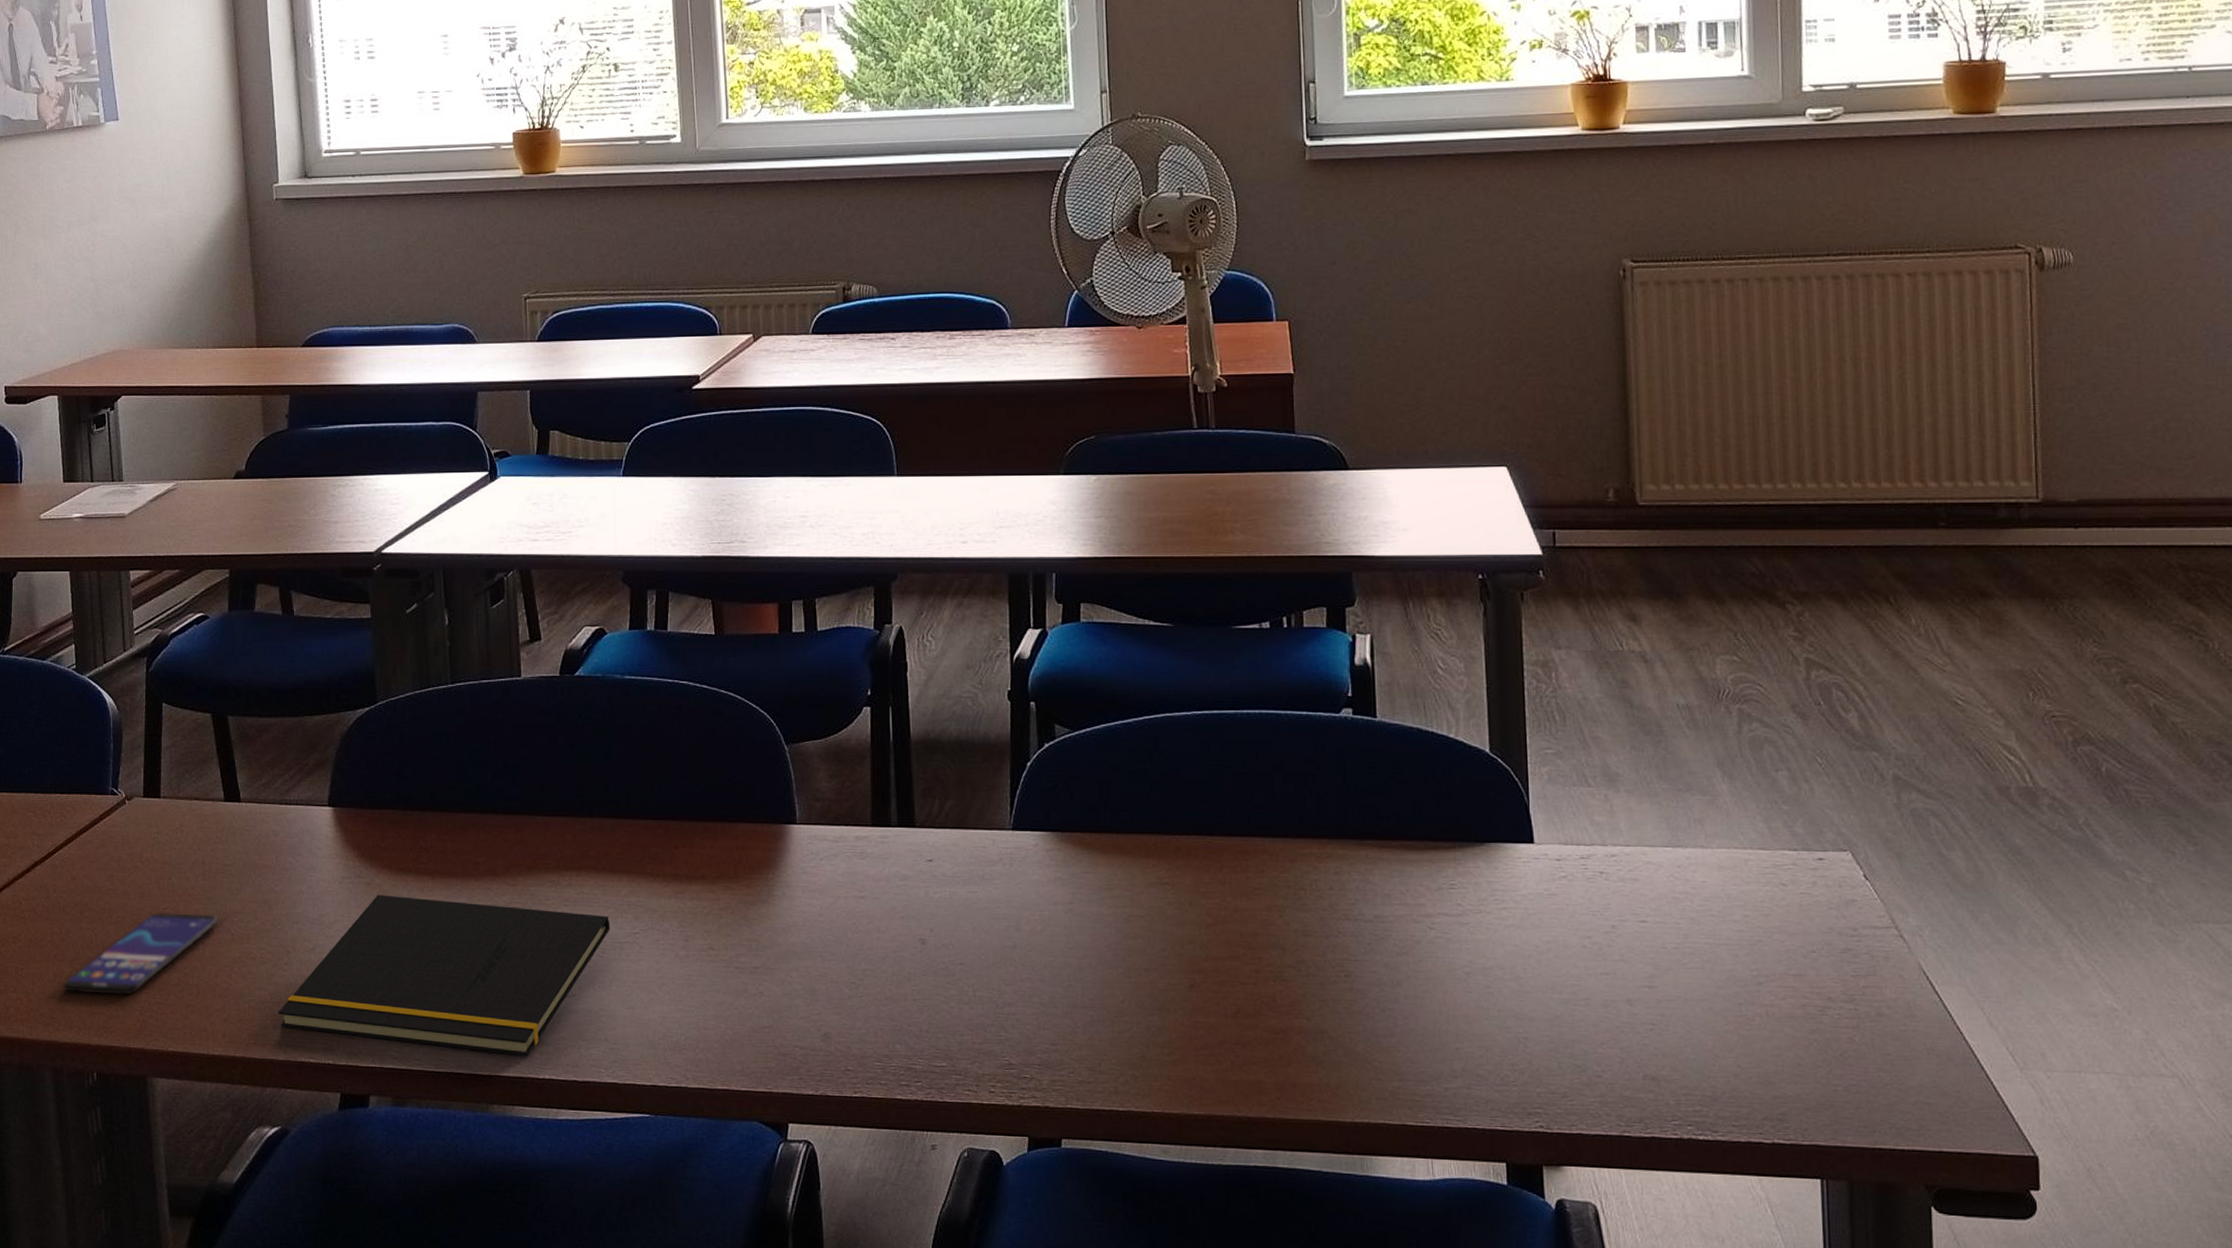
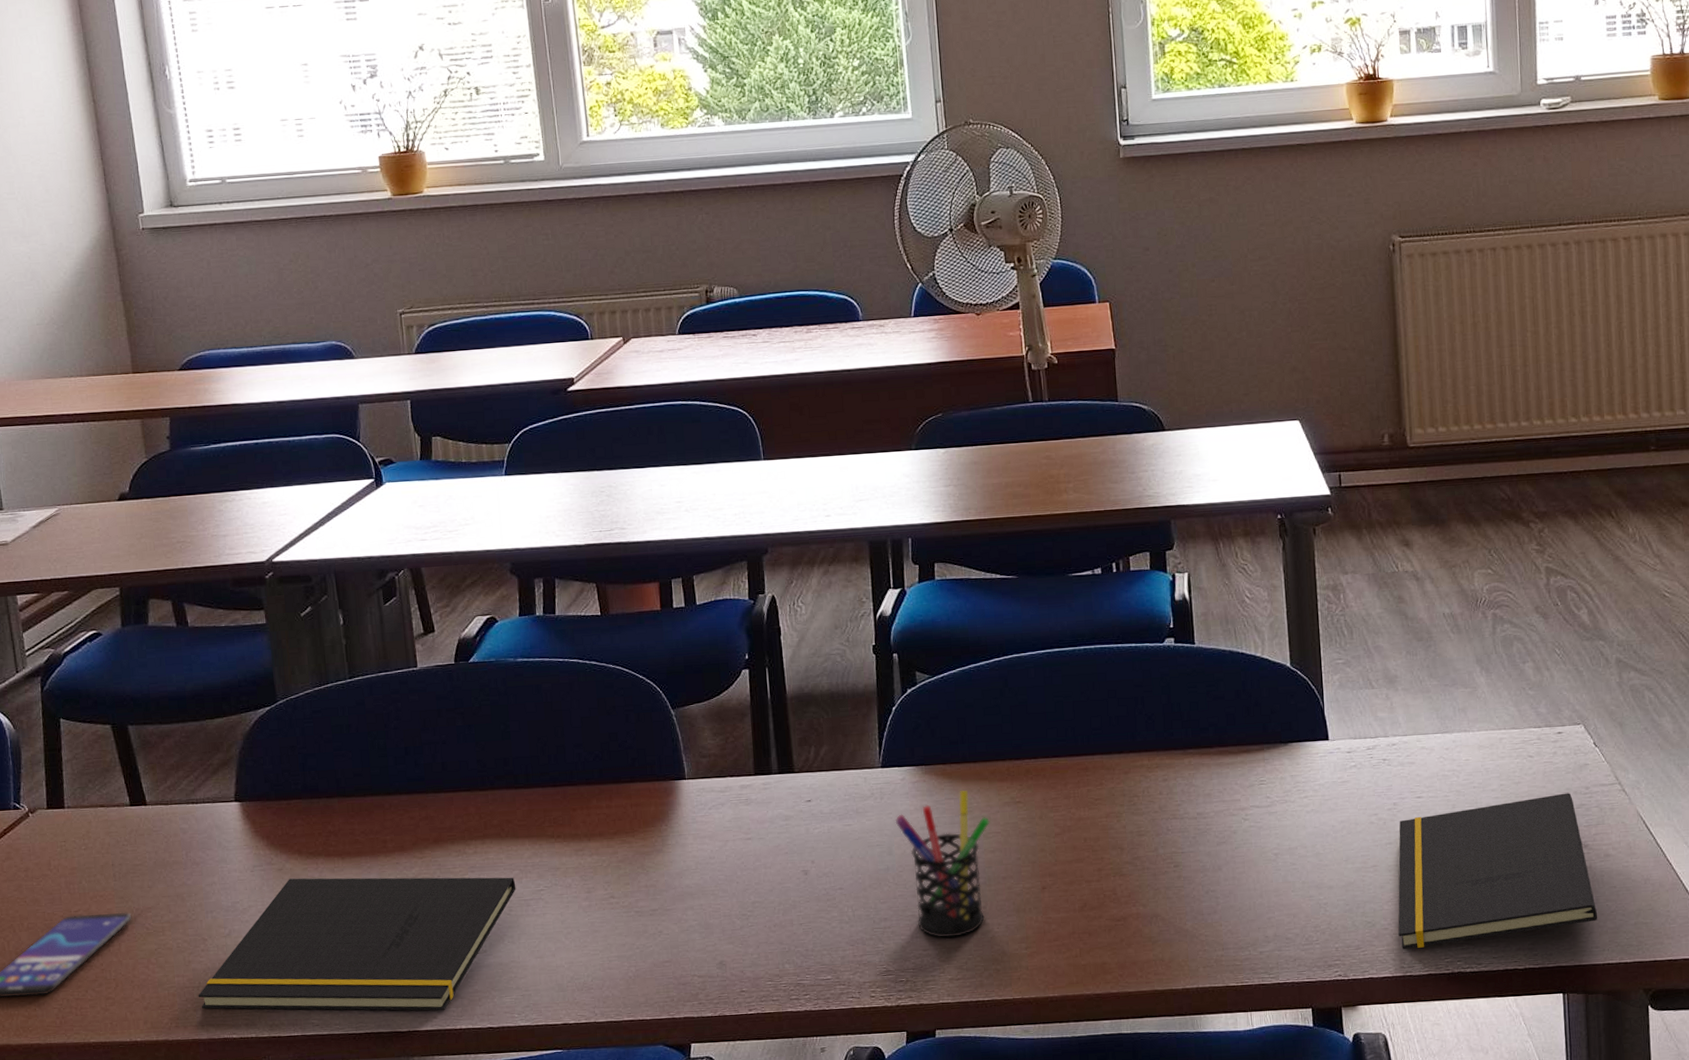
pen holder: none [1025,865,1132,1033] -> present [895,790,990,938]
notepad: none [1614,933,1867,1104] -> present [1398,793,1598,950]

